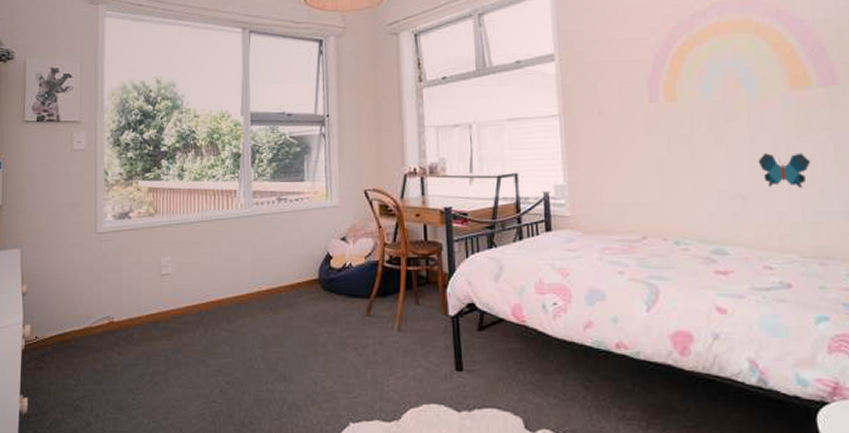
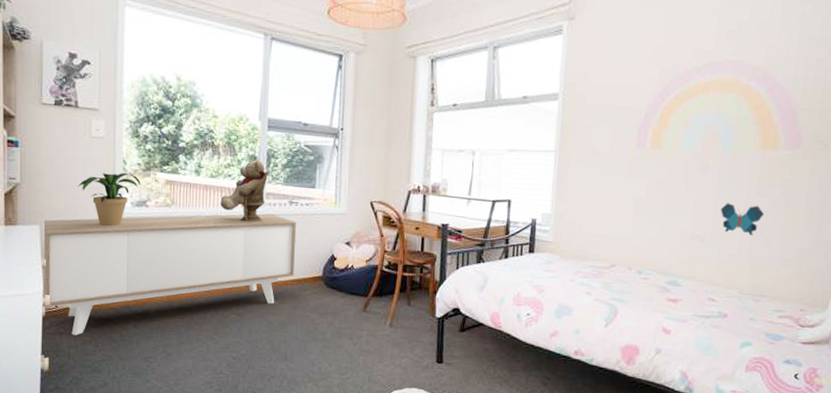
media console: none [23,214,288,369] -> present [43,213,297,336]
potted plant: none [59,185,123,243] -> present [77,173,141,226]
teddy bear: none [205,156,256,225] -> present [220,159,271,223]

